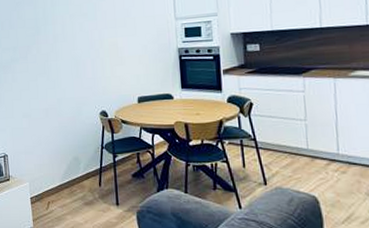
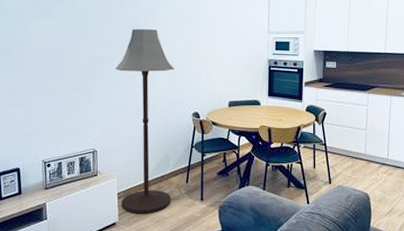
floor lamp: none [19,28,85,219] -> present [115,28,174,214]

